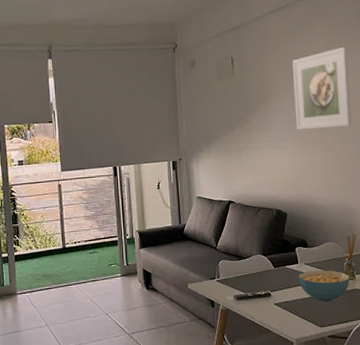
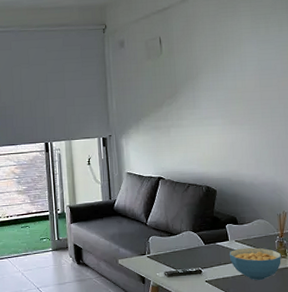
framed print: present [293,46,352,130] -> none [219,27,280,108]

